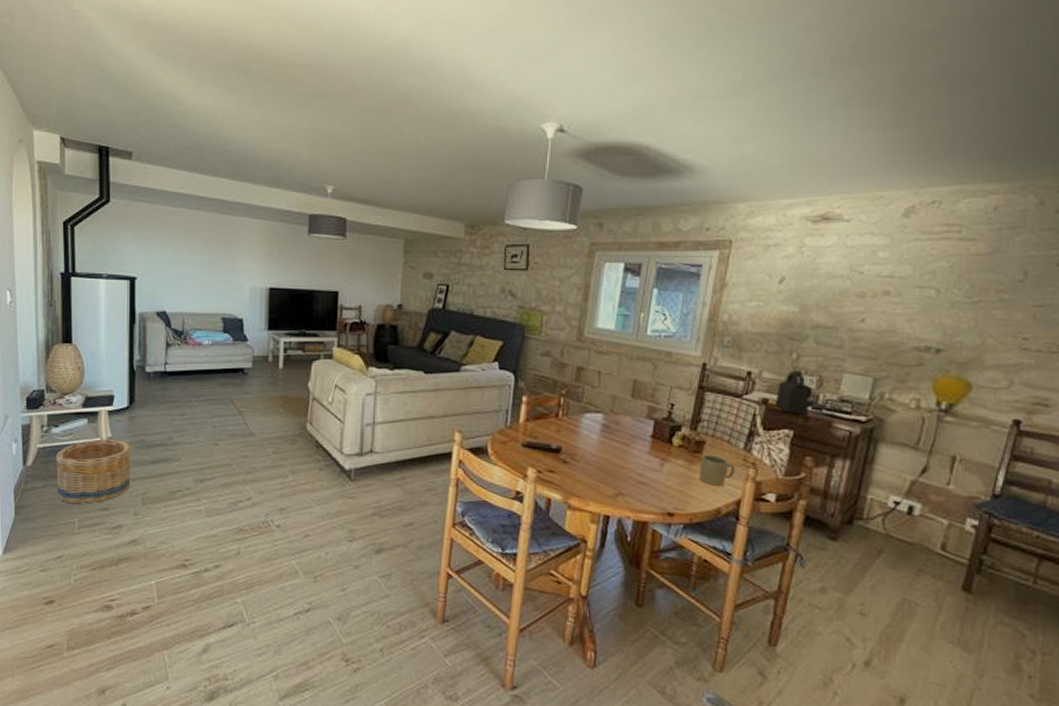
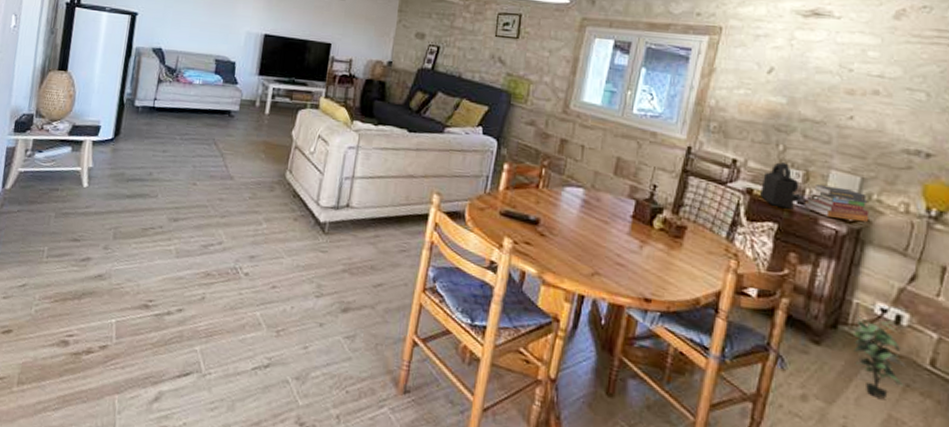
basket: present [55,439,131,504] -> none [31,168,111,233]
mug: present [699,455,735,487] -> none [679,241,716,276]
books: none [818,389,882,422] -> present [804,185,870,223]
potted plant: none [866,511,919,584] -> present [851,317,906,399]

